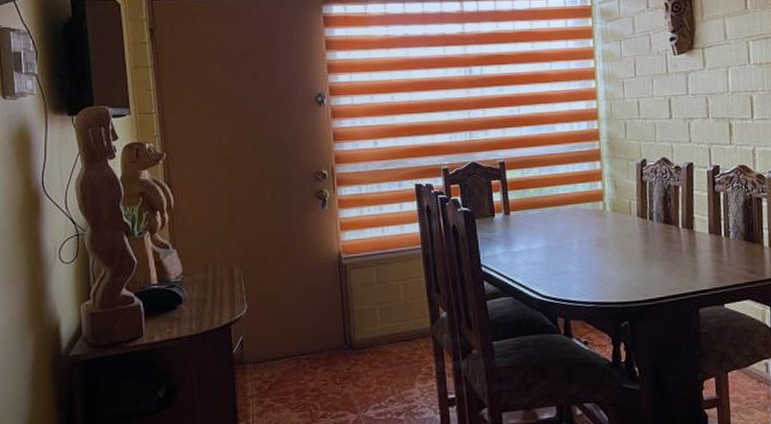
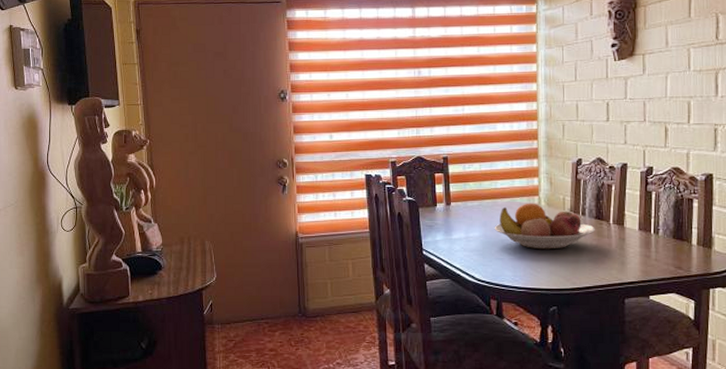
fruit bowl: none [557,208,664,259] -> present [494,203,595,250]

